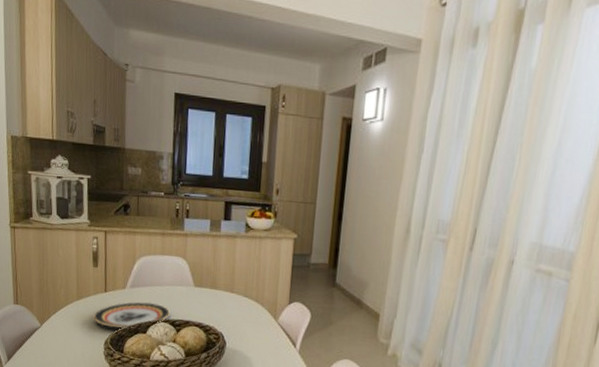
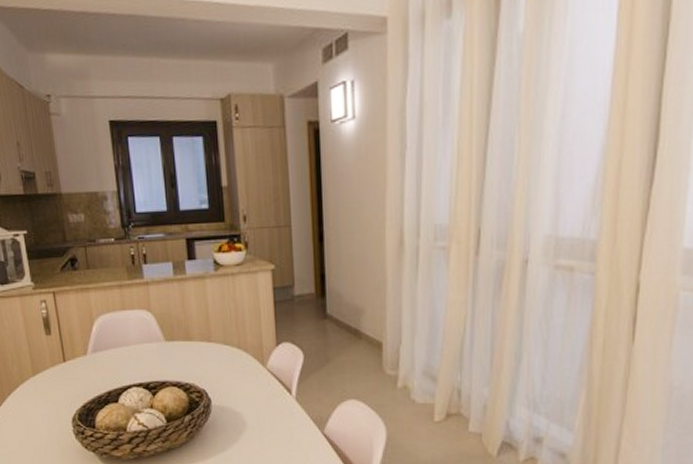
plate: present [93,302,170,328] -> none [54,366,142,401]

